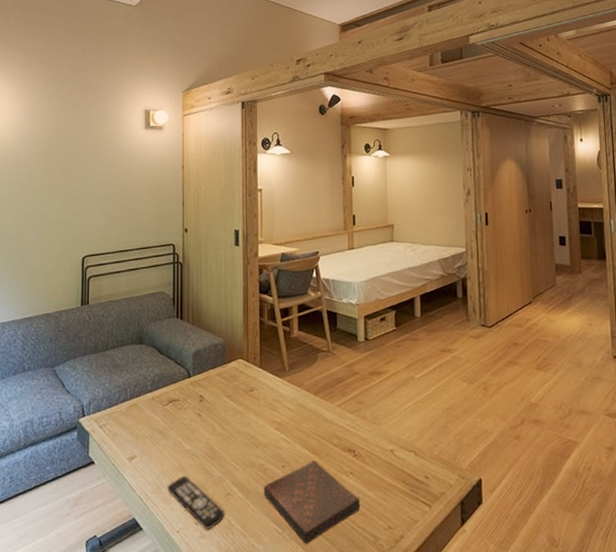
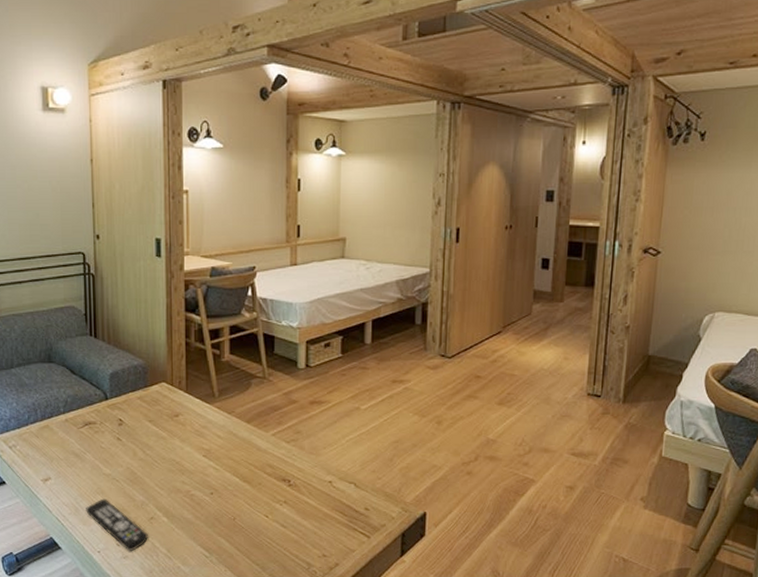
book: present [264,460,361,544] -> none [190,489,294,568]

